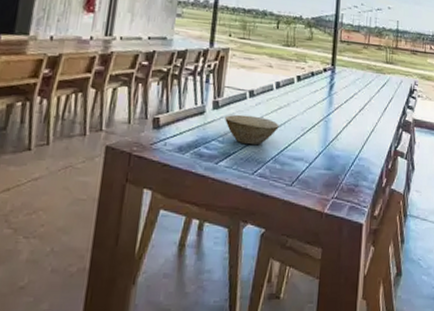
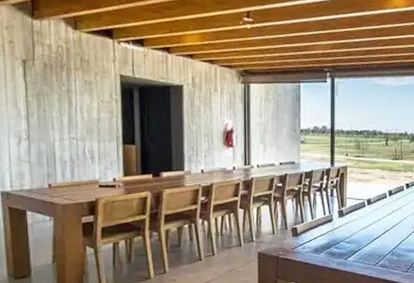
bowl: present [225,114,279,145] -> none [349,219,394,242]

